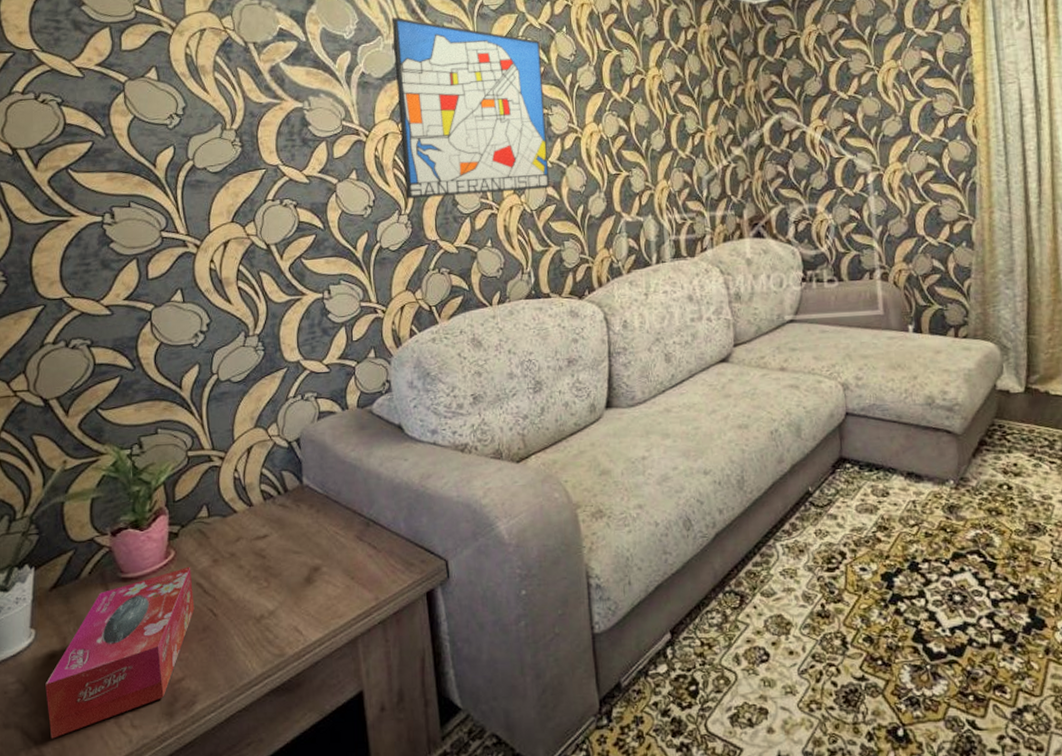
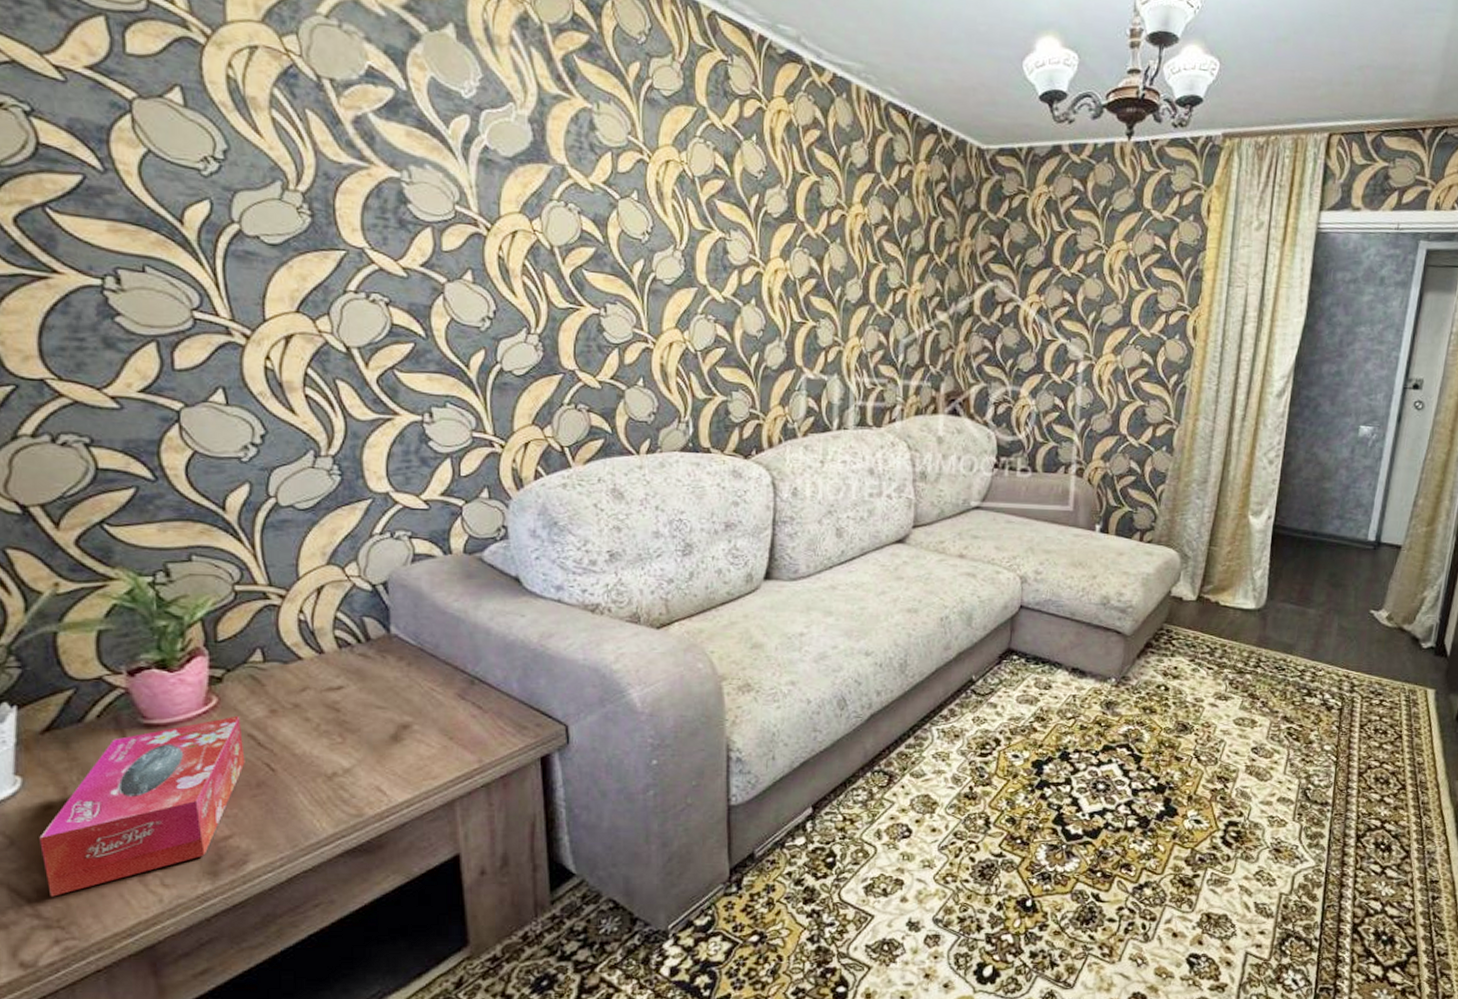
wall art: present [392,17,550,199] -> none [529,80,722,328]

